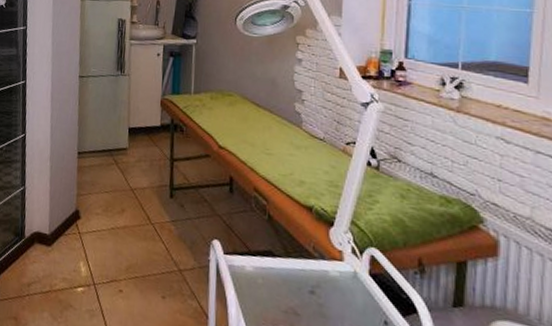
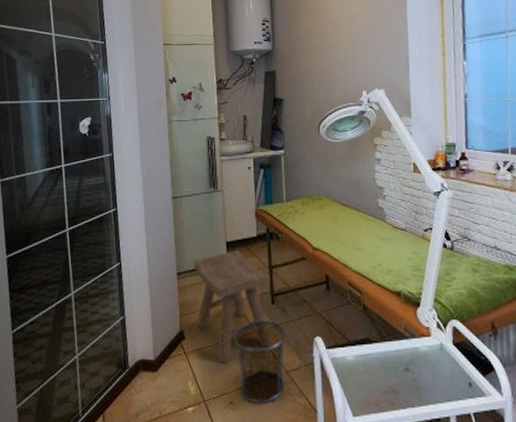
stool: none [93,137,171,251] -> present [194,250,272,364]
waste bin: none [128,212,183,299] -> present [234,321,287,403]

